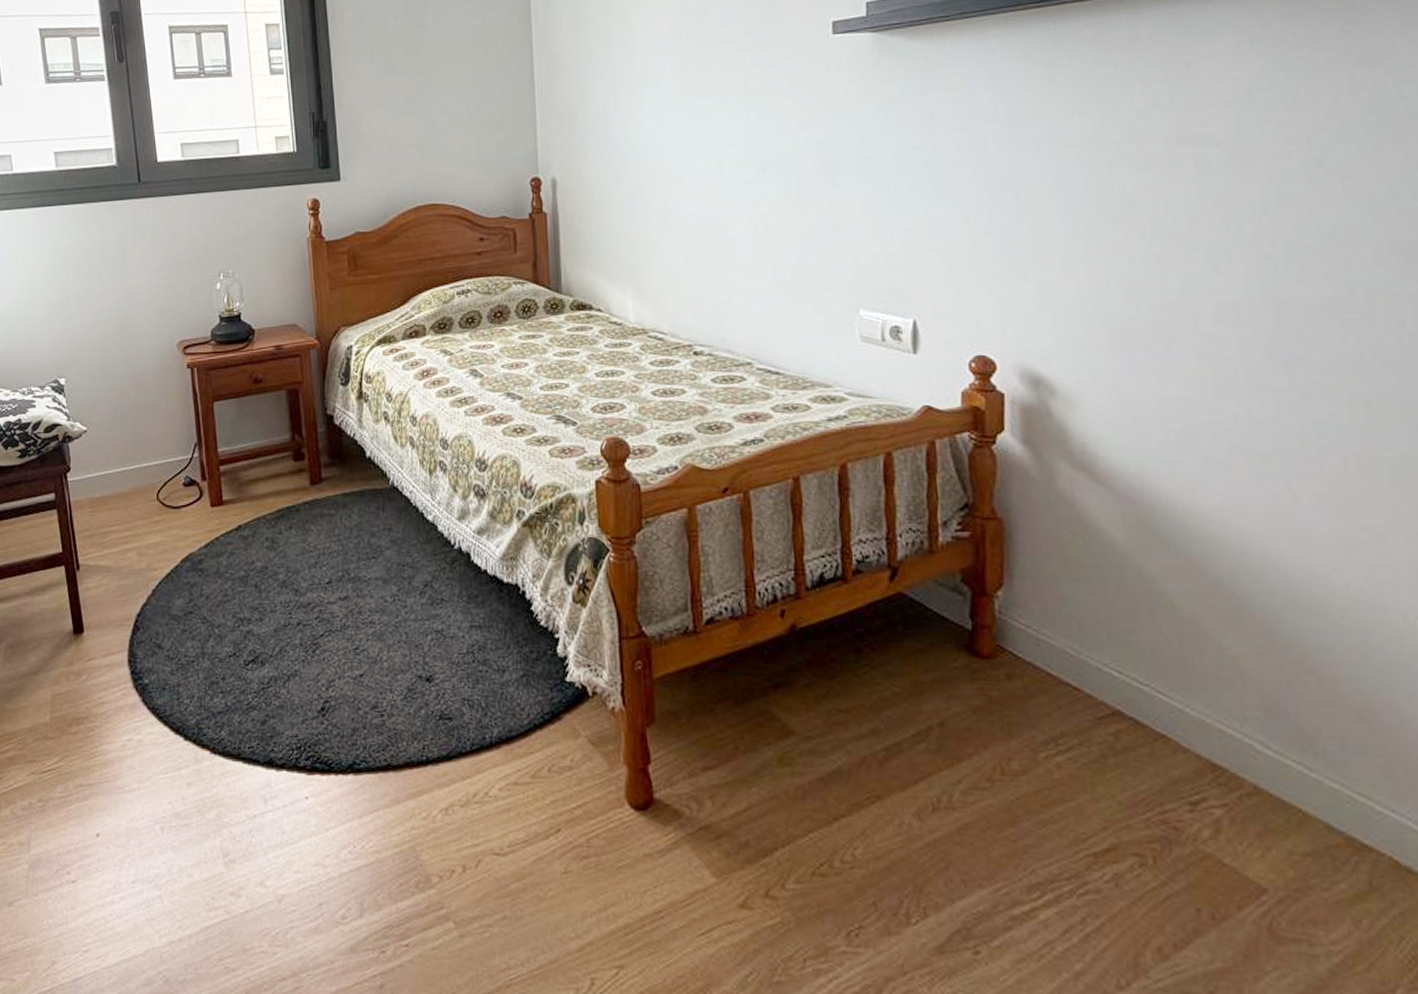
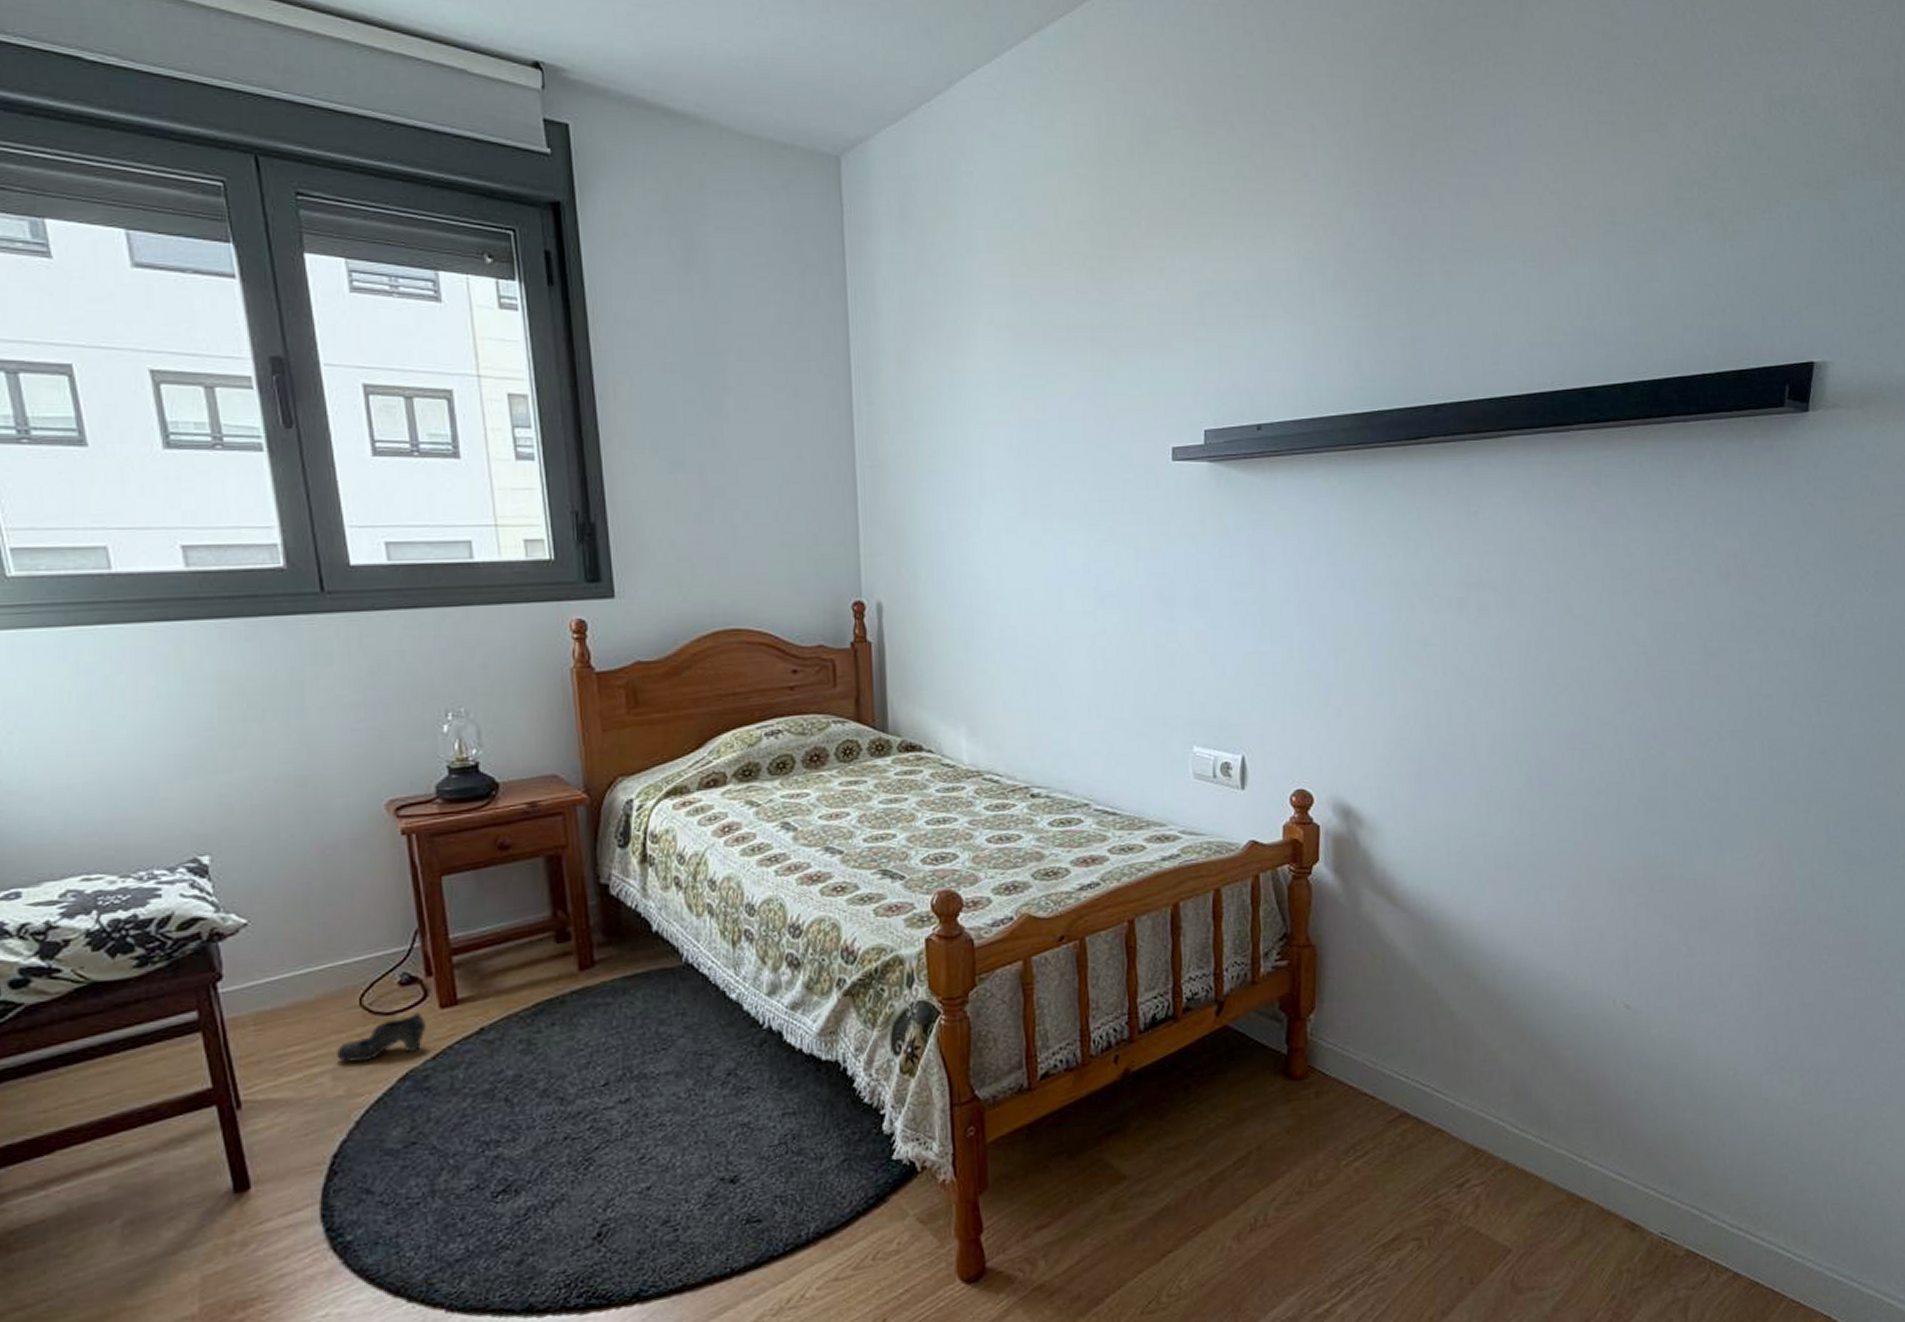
shoe: none [141,508,201,544] -> present [337,1012,426,1063]

